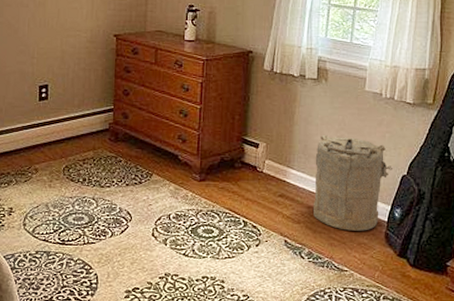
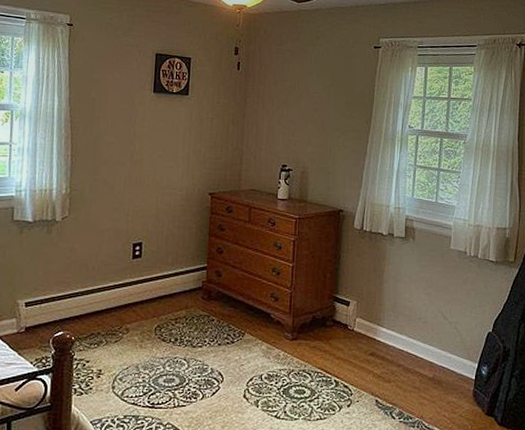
laundry hamper: present [313,134,394,231] -> none [402,292,479,389]

